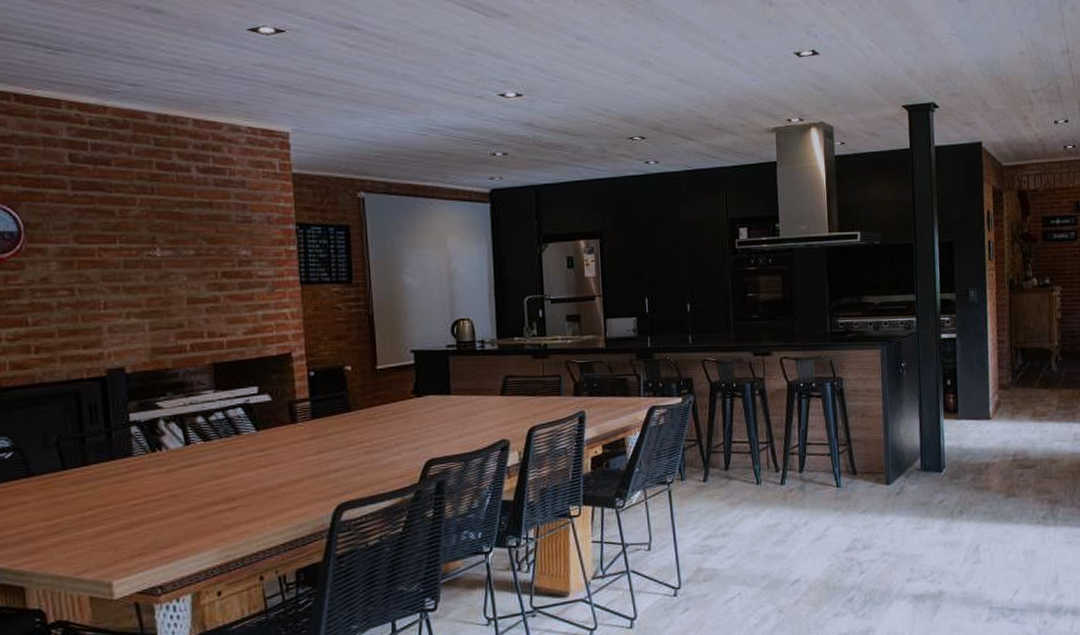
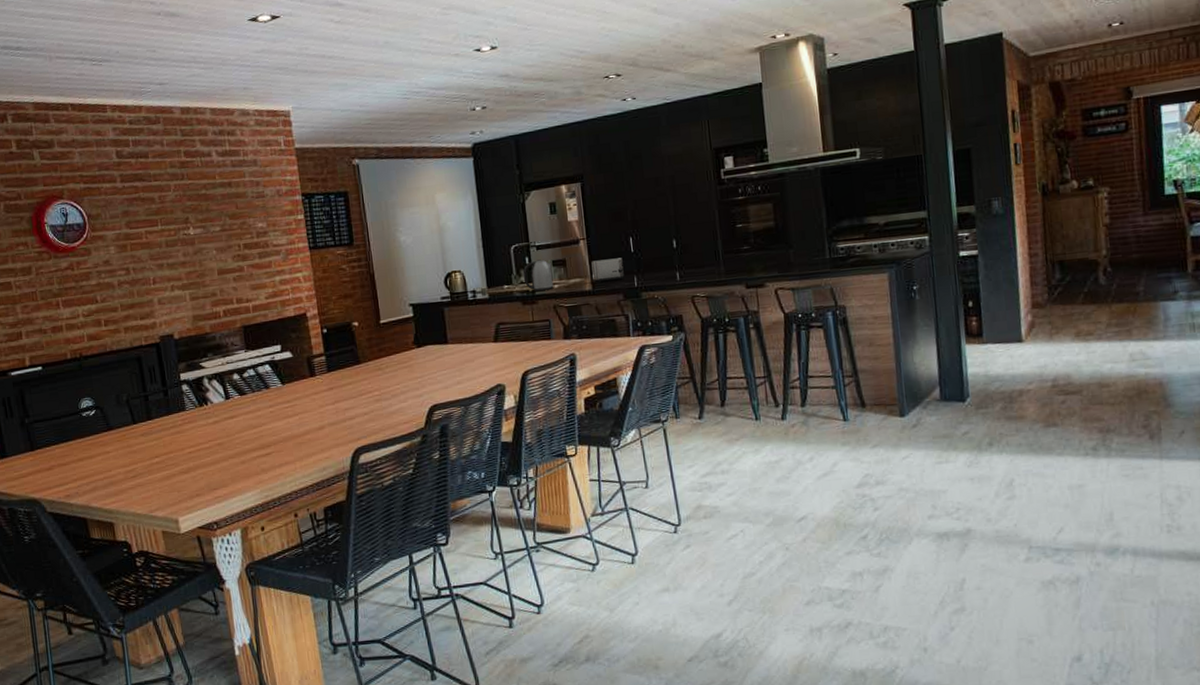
kettle: none [536,313,567,346] -> present [523,259,554,292]

